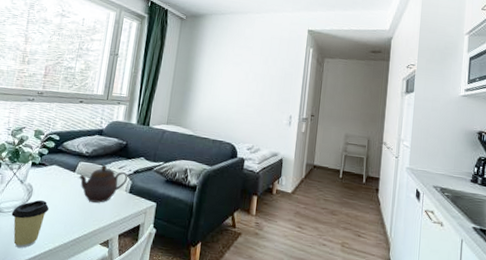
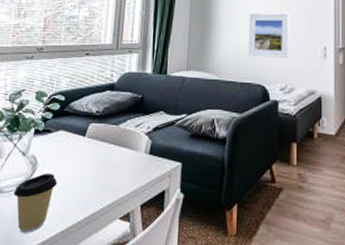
teapot: present [79,164,128,203] -> none [90,124,147,169]
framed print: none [222,79,262,122] -> present [248,13,290,58]

